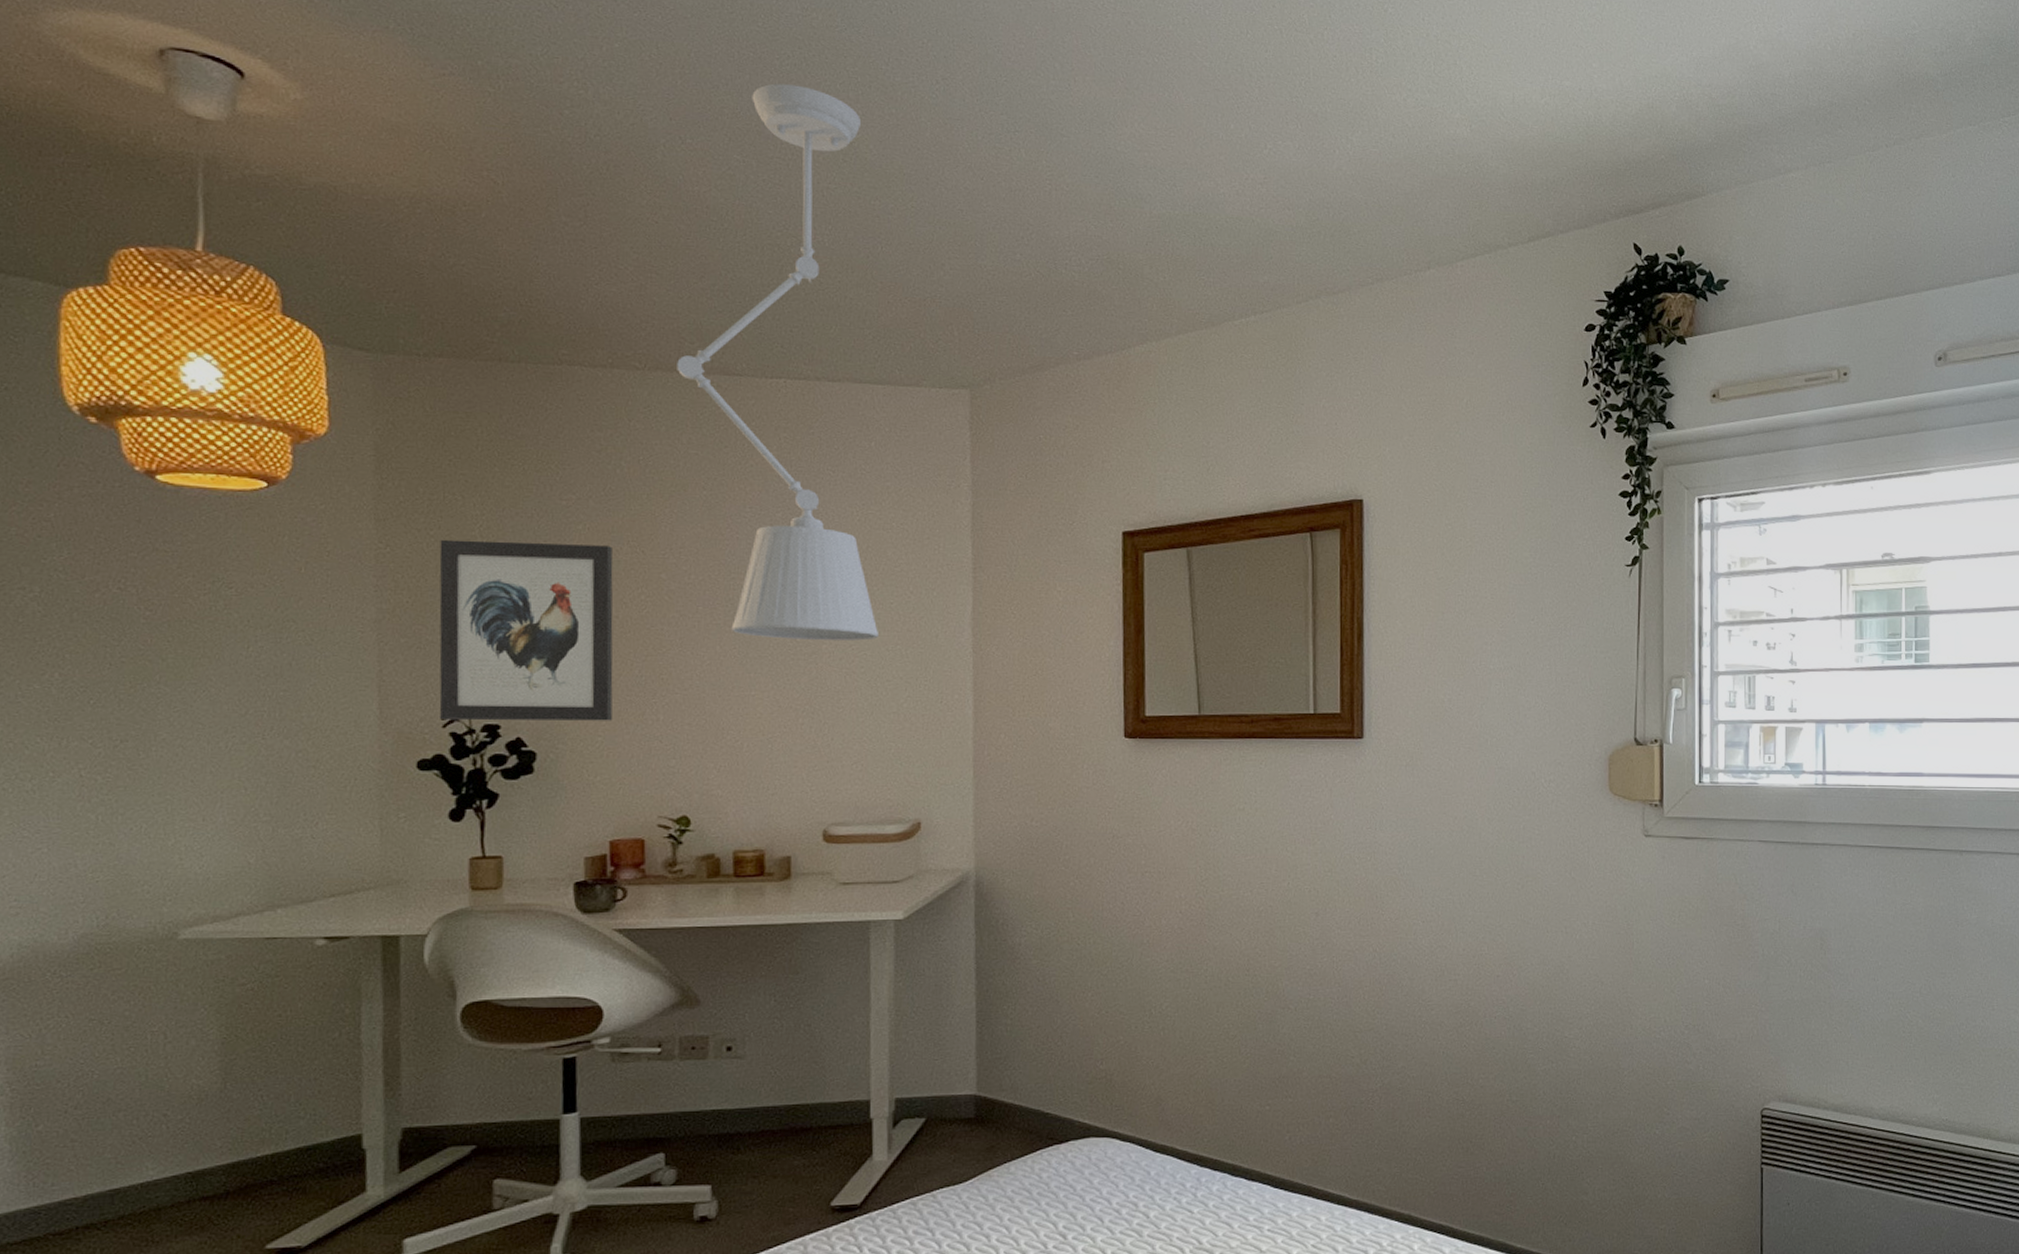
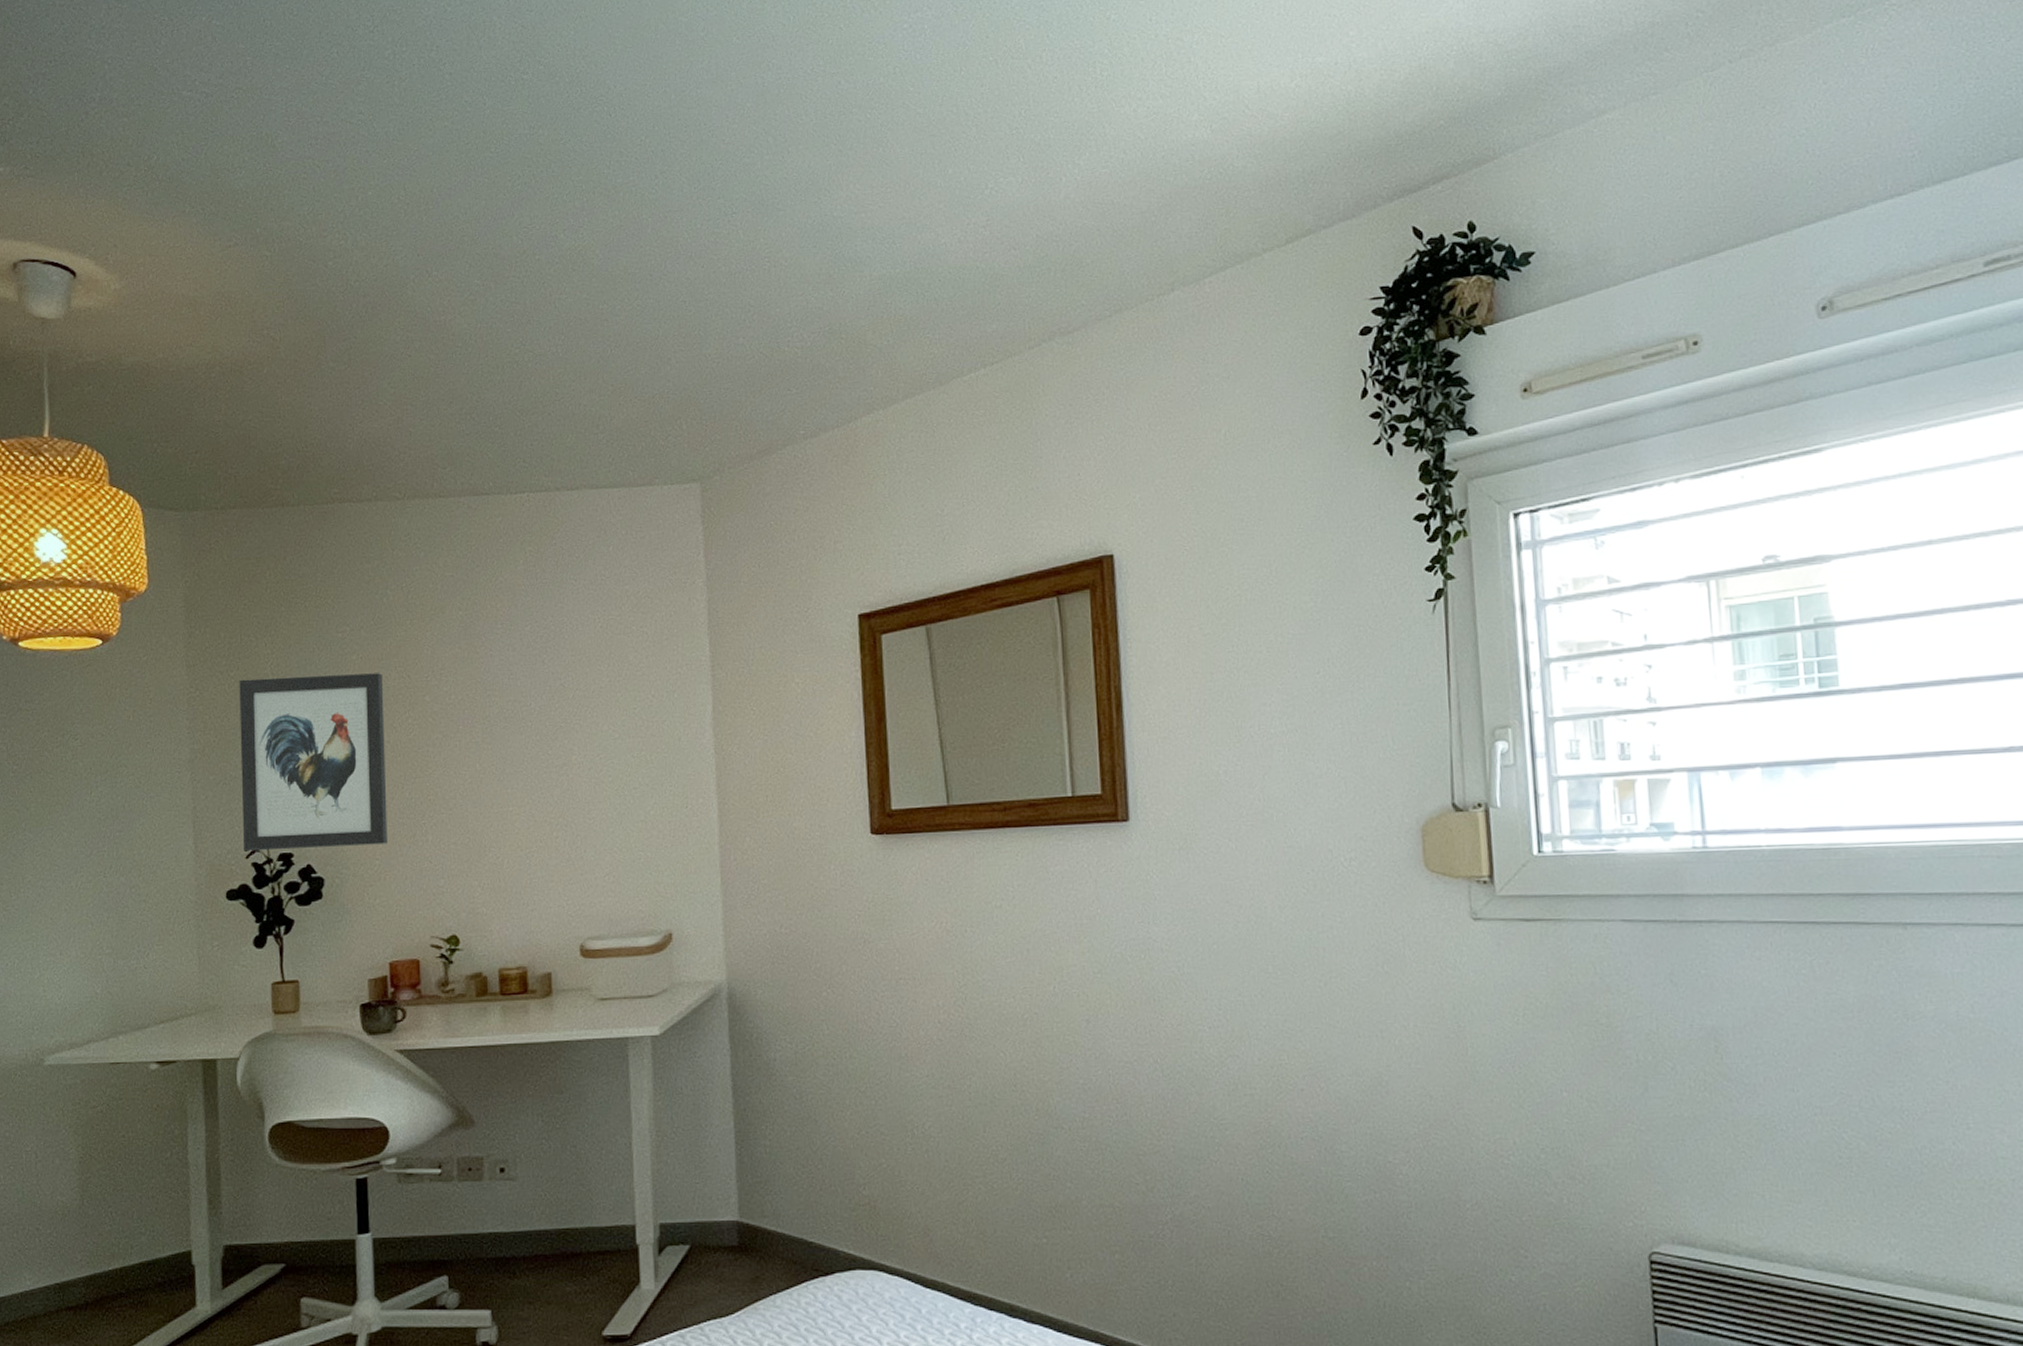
pendant lamp: present [677,83,878,641] -> none [432,202,624,753]

